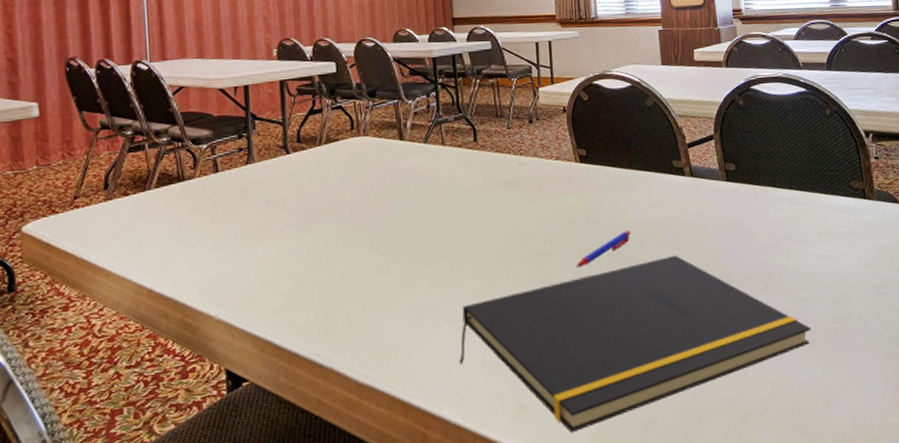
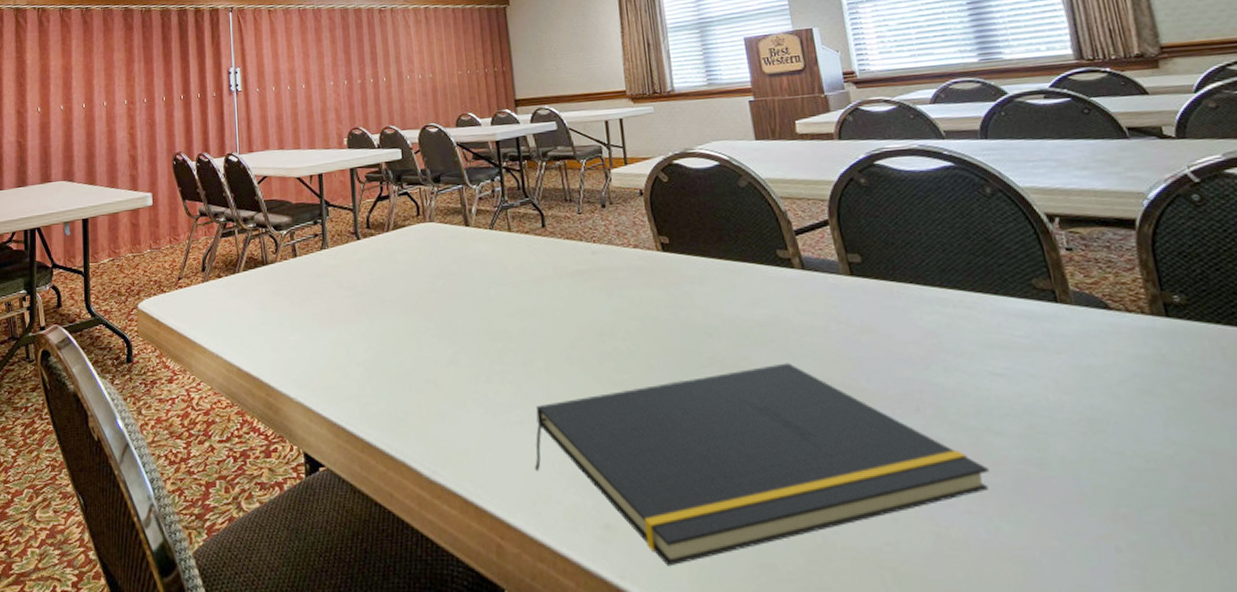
pen: present [575,230,631,269] -> none [663,331,729,372]

